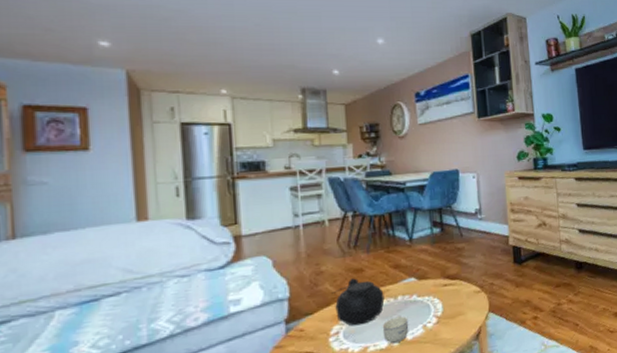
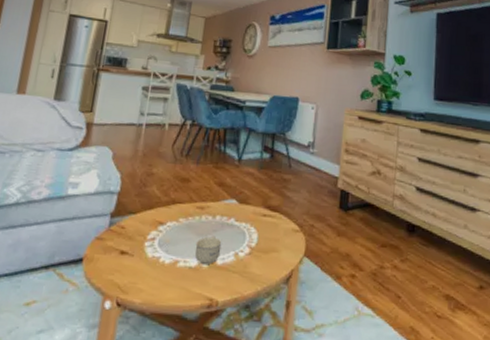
teapot: present [331,278,385,326] -> none [156,186,204,237]

